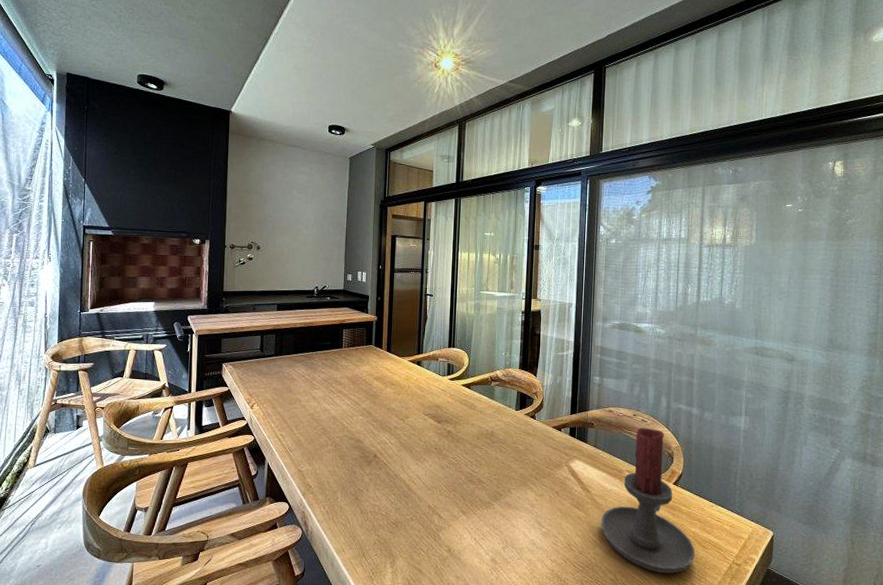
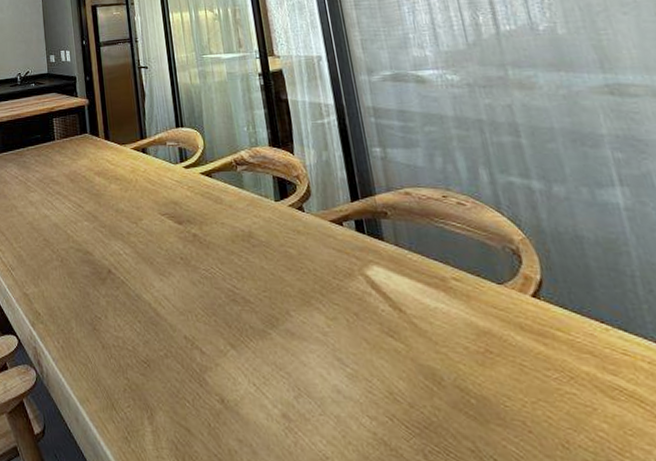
candle holder: present [601,427,695,574] -> none [430,213,602,443]

